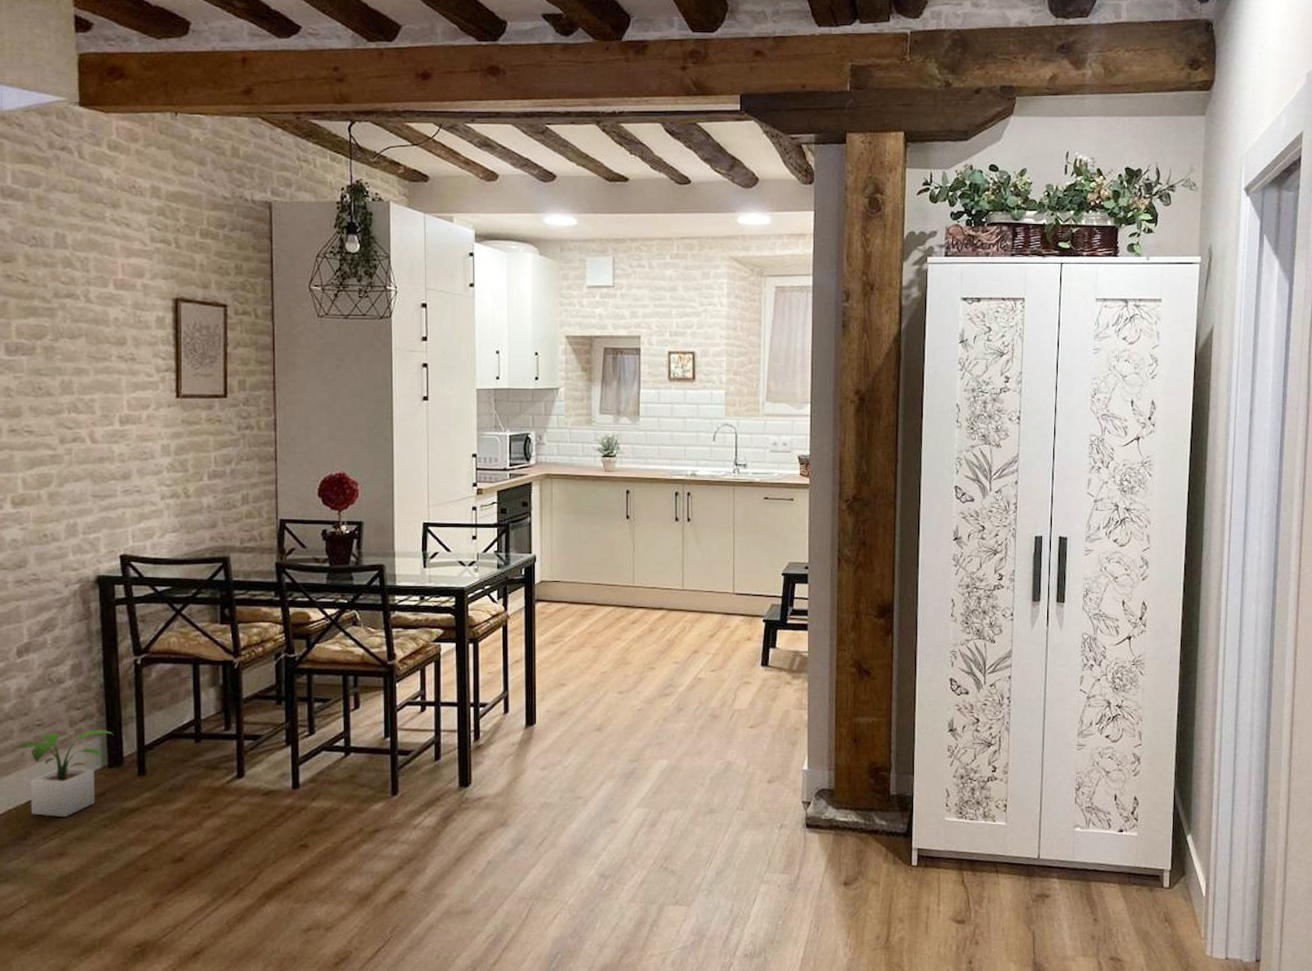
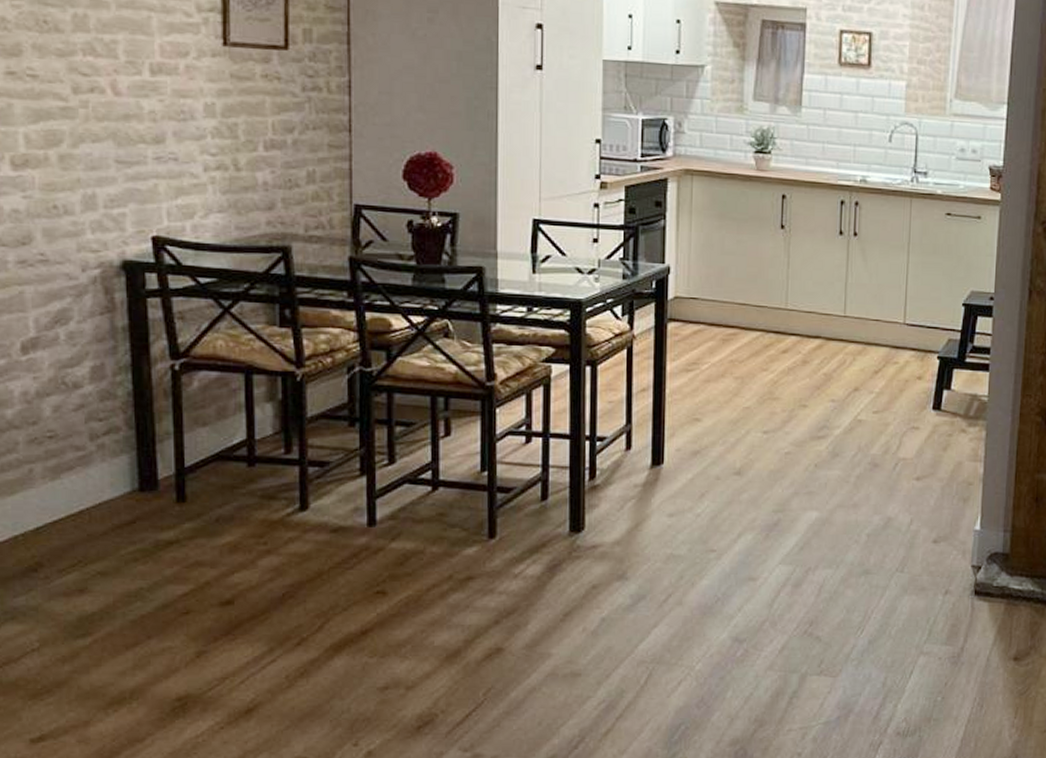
potted plant: present [13,729,114,818] -> none [18,445,146,548]

